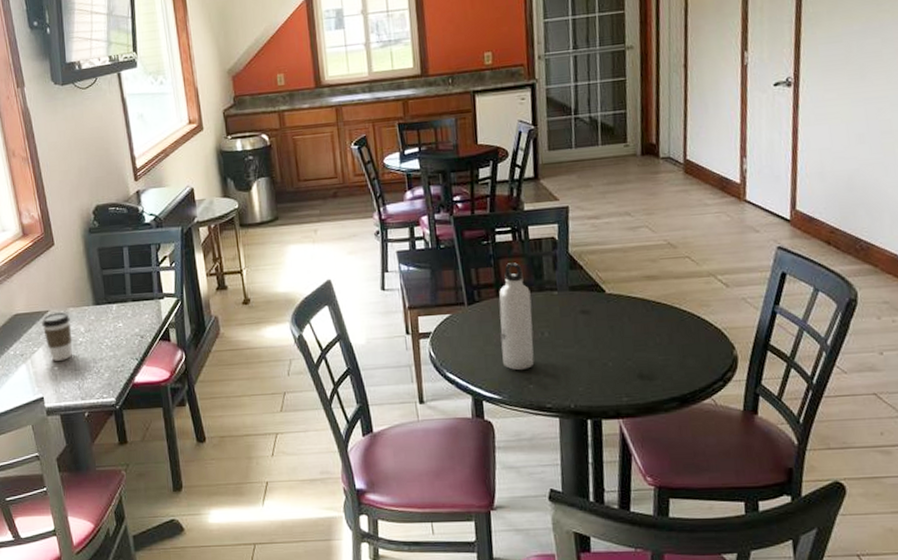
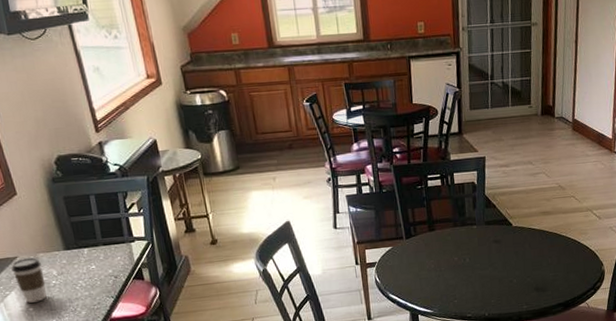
water bottle: present [499,262,534,370] -> none [430,203,458,289]

